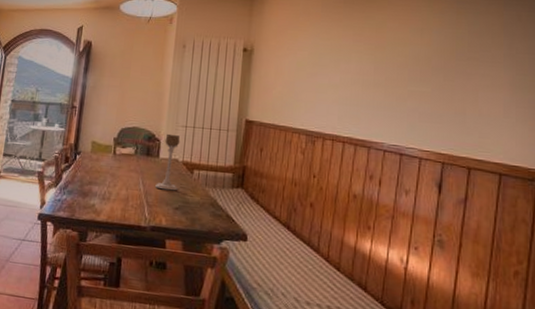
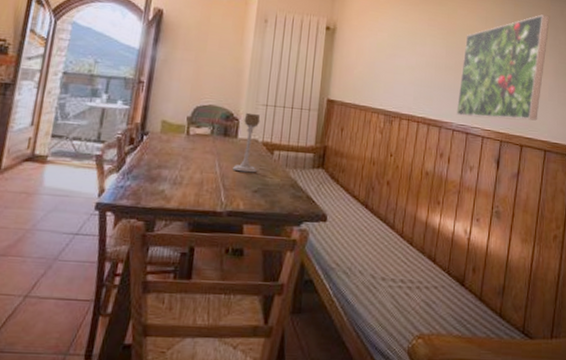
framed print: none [387,21,504,141] -> present [456,14,550,121]

